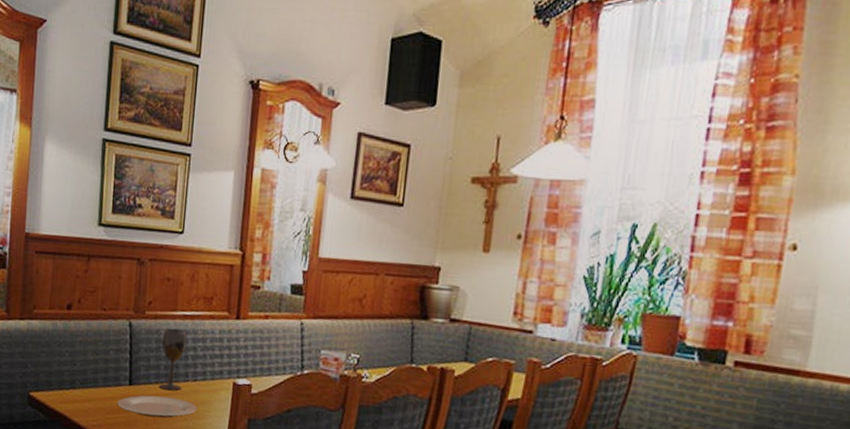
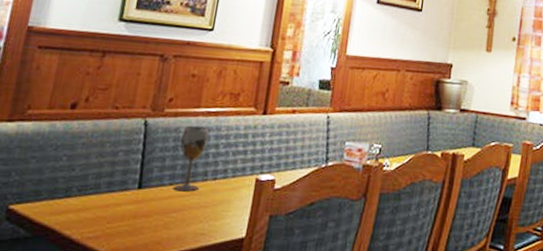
plate: present [117,395,197,418] -> none [121,198,215,222]

